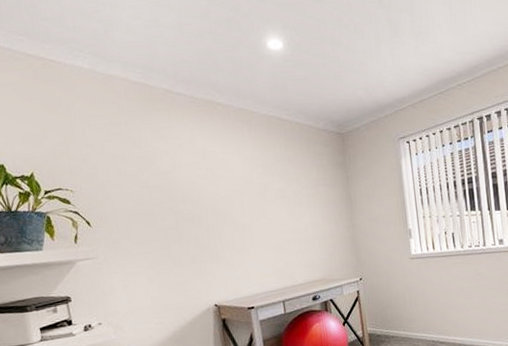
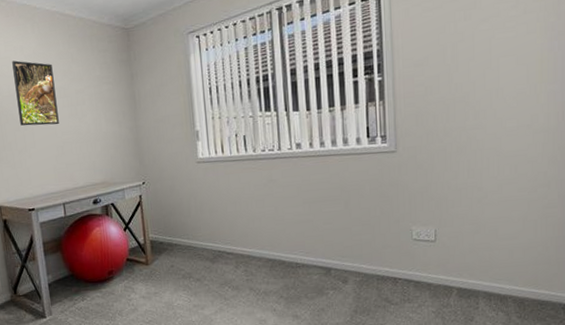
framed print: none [229,162,278,226] -> present [12,60,59,126]

